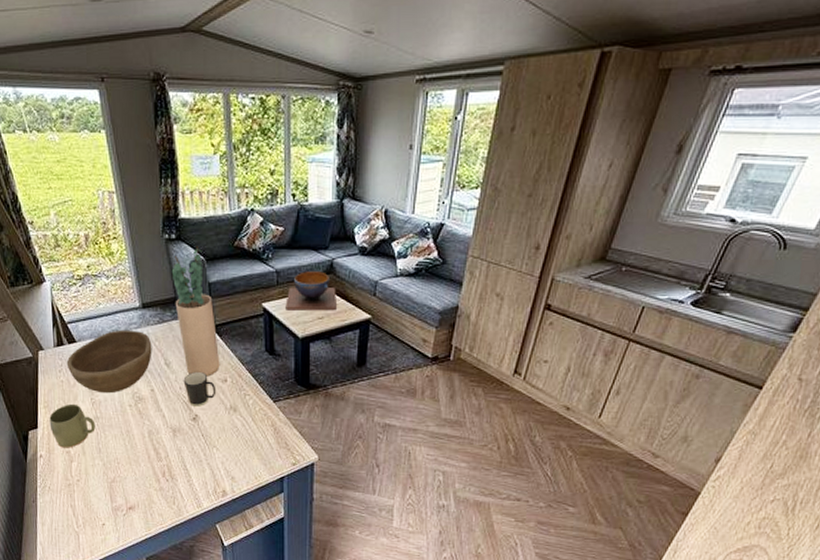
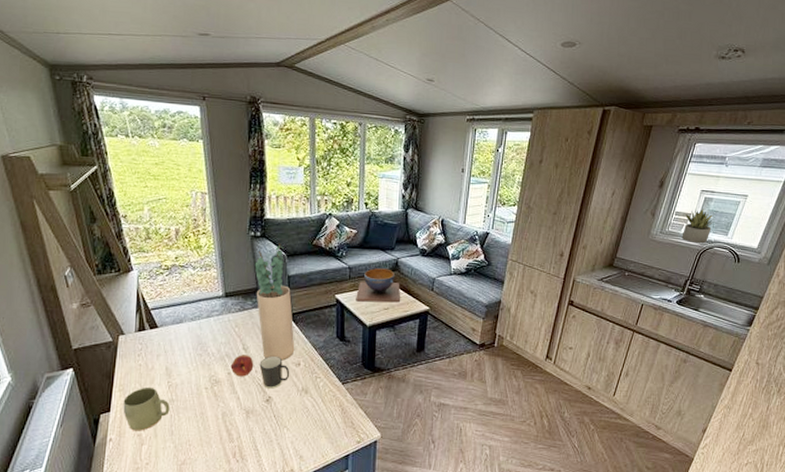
bowl: present [66,329,152,394] -> none [146,316,232,377]
fruit: none [153,370,178,394] -> present [230,355,254,377]
succulent plant: none [704,178,753,226] -> present [682,208,714,244]

